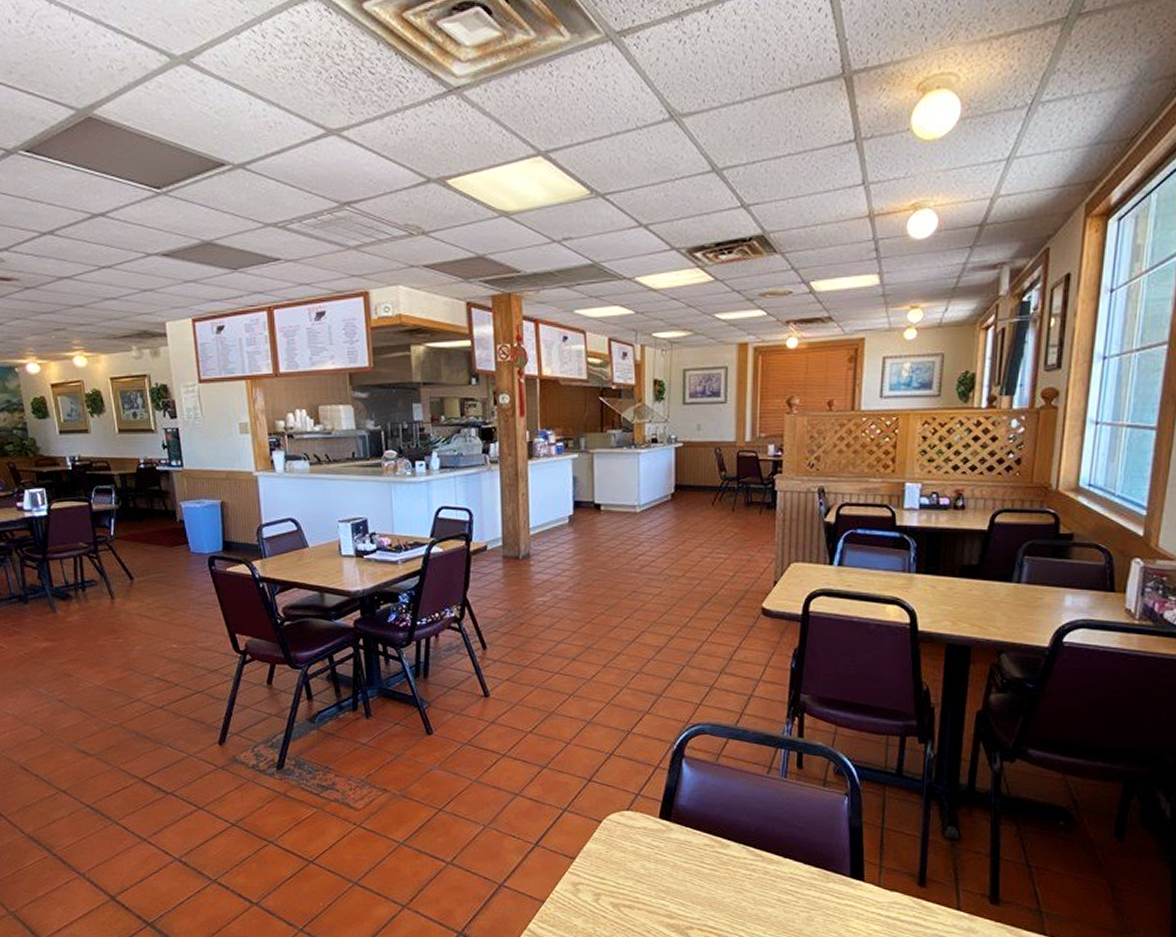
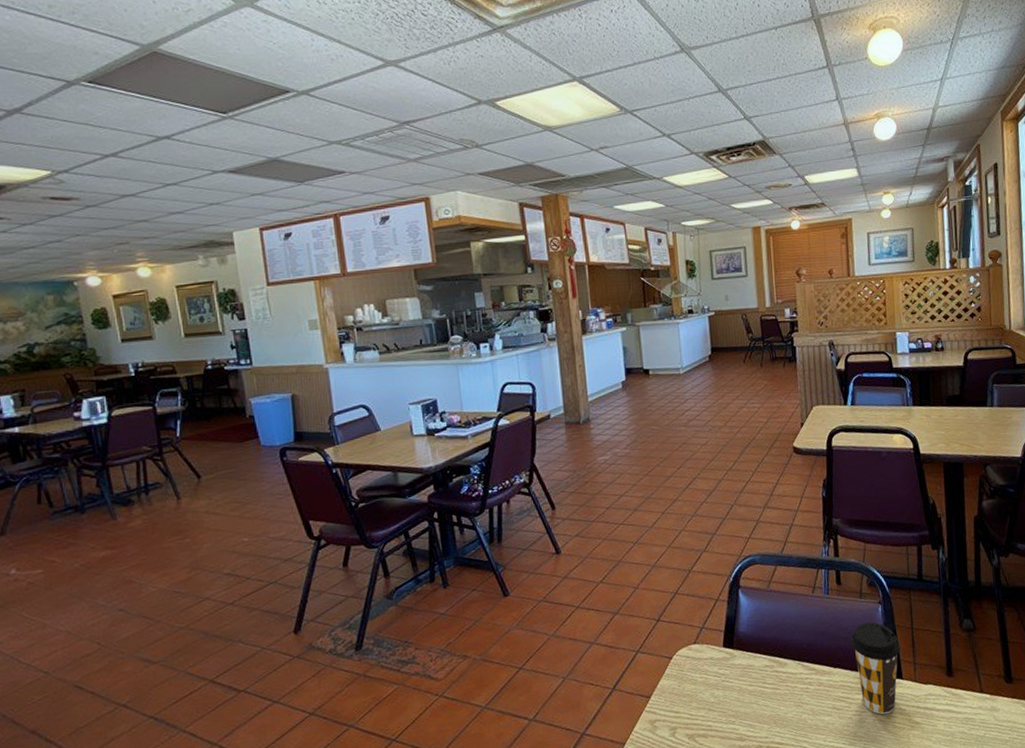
coffee cup: none [807,814,867,916] -> present [850,622,901,715]

